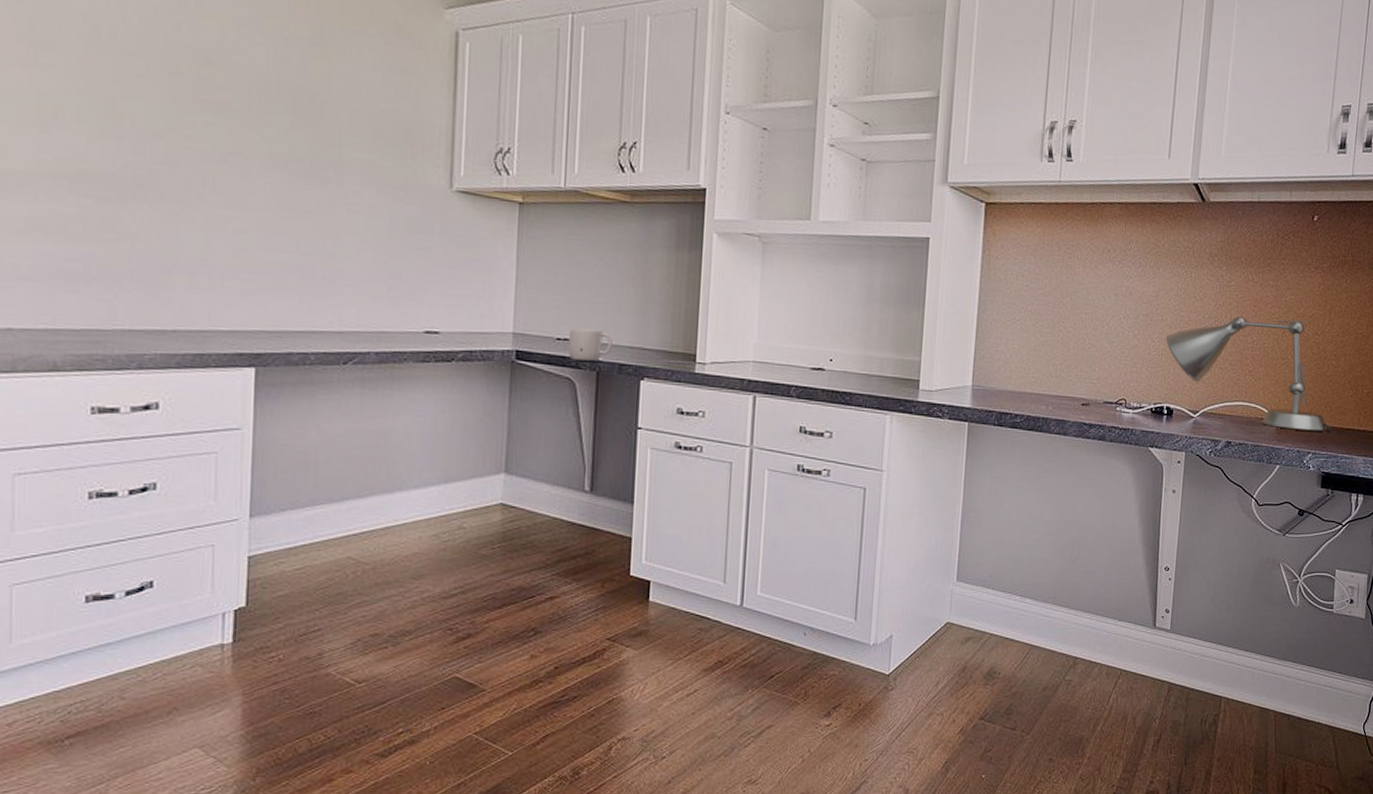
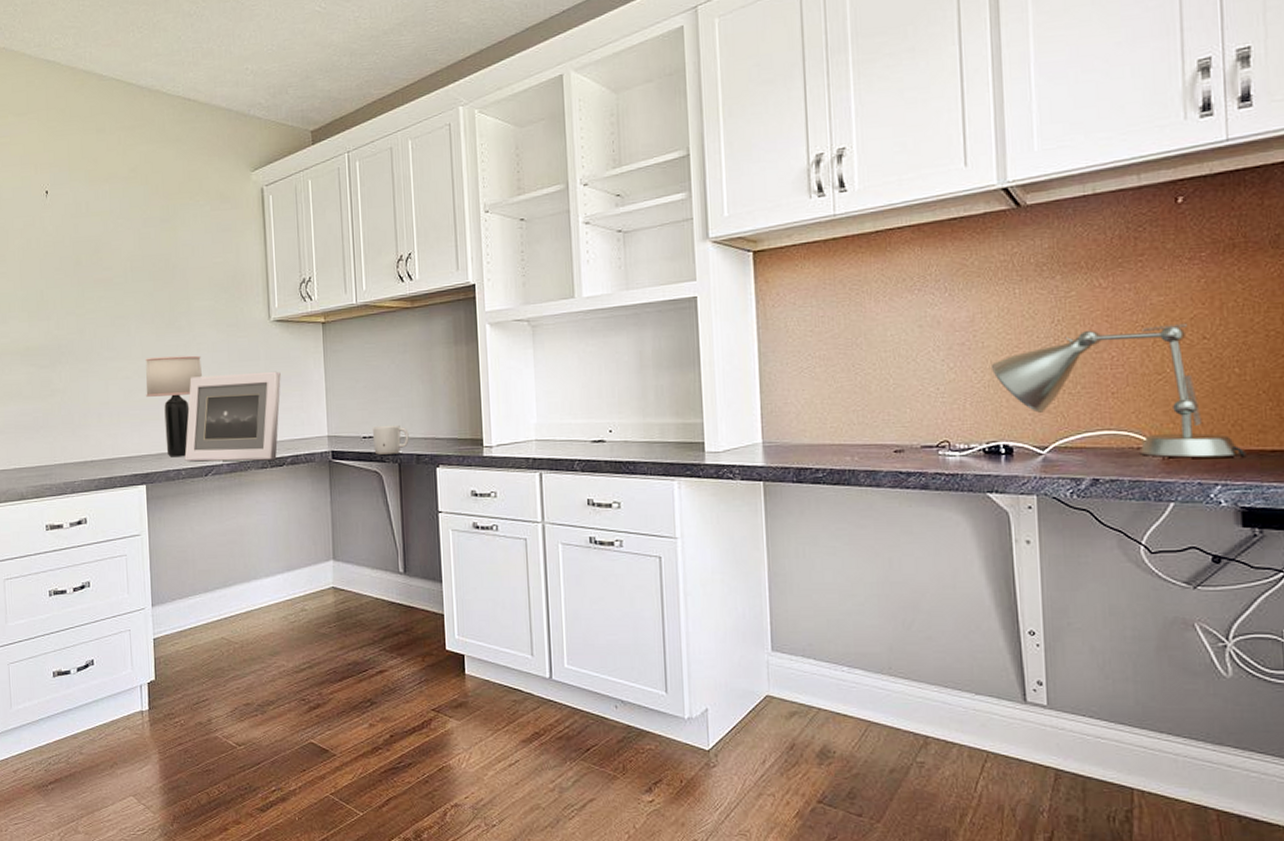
table lamp: none [266,211,352,338] -> present [146,355,202,457]
picture frame: none [315,242,459,354] -> present [184,371,281,462]

